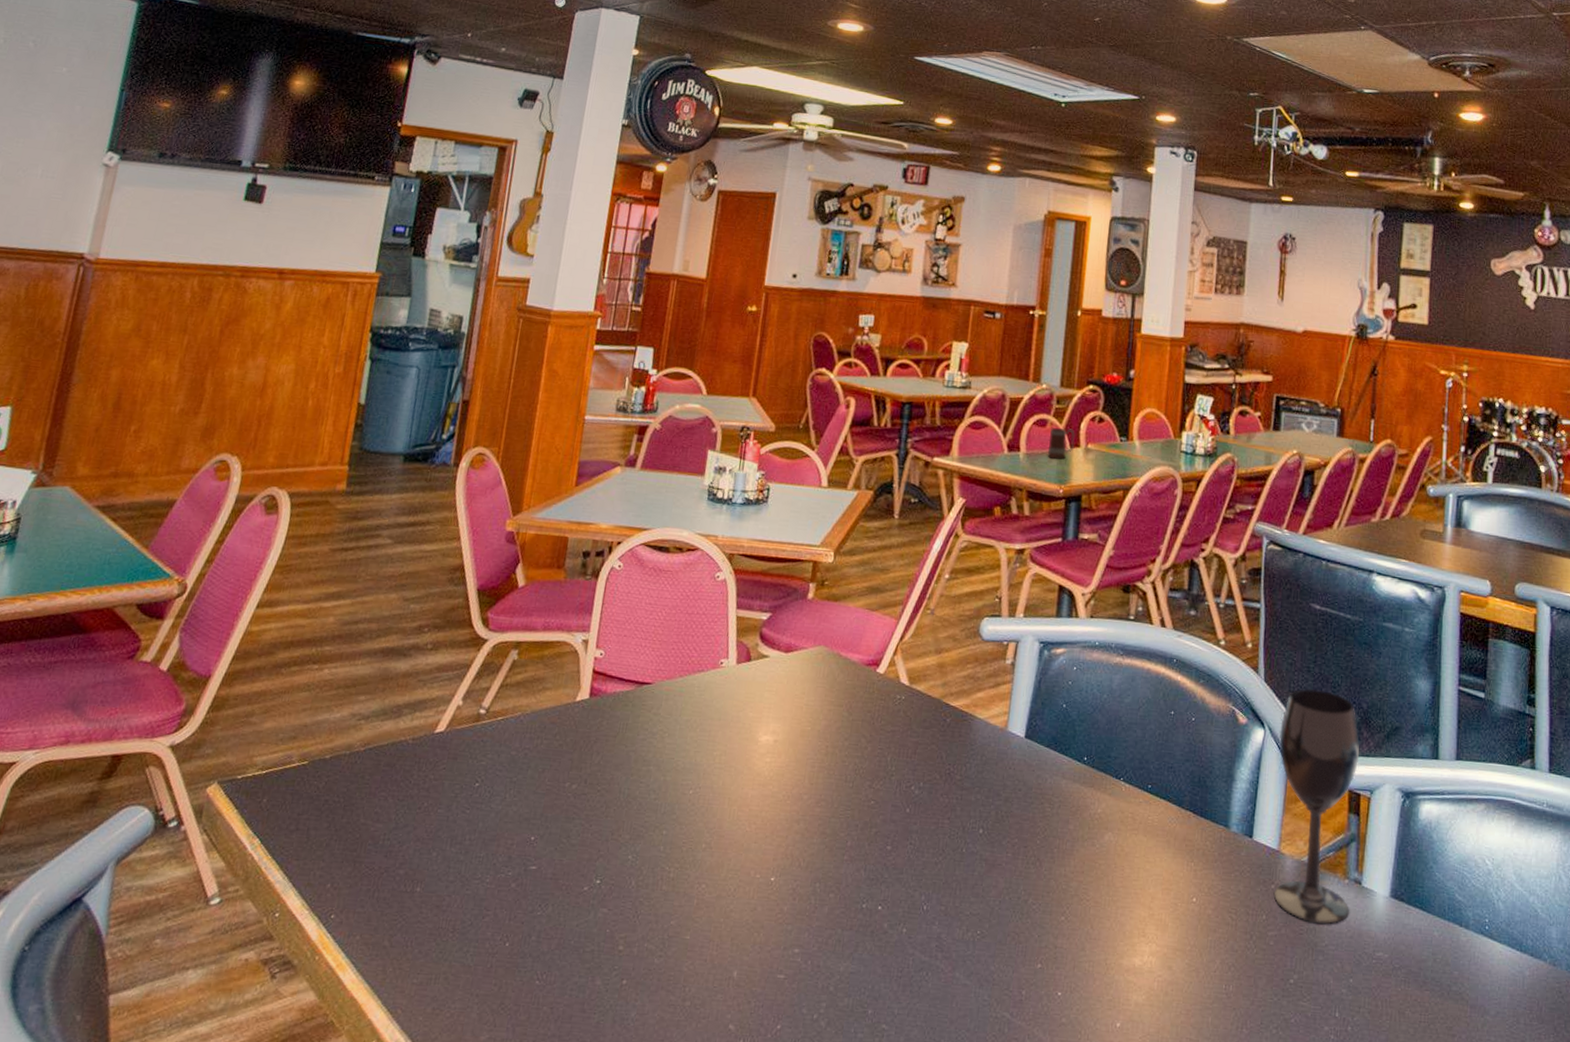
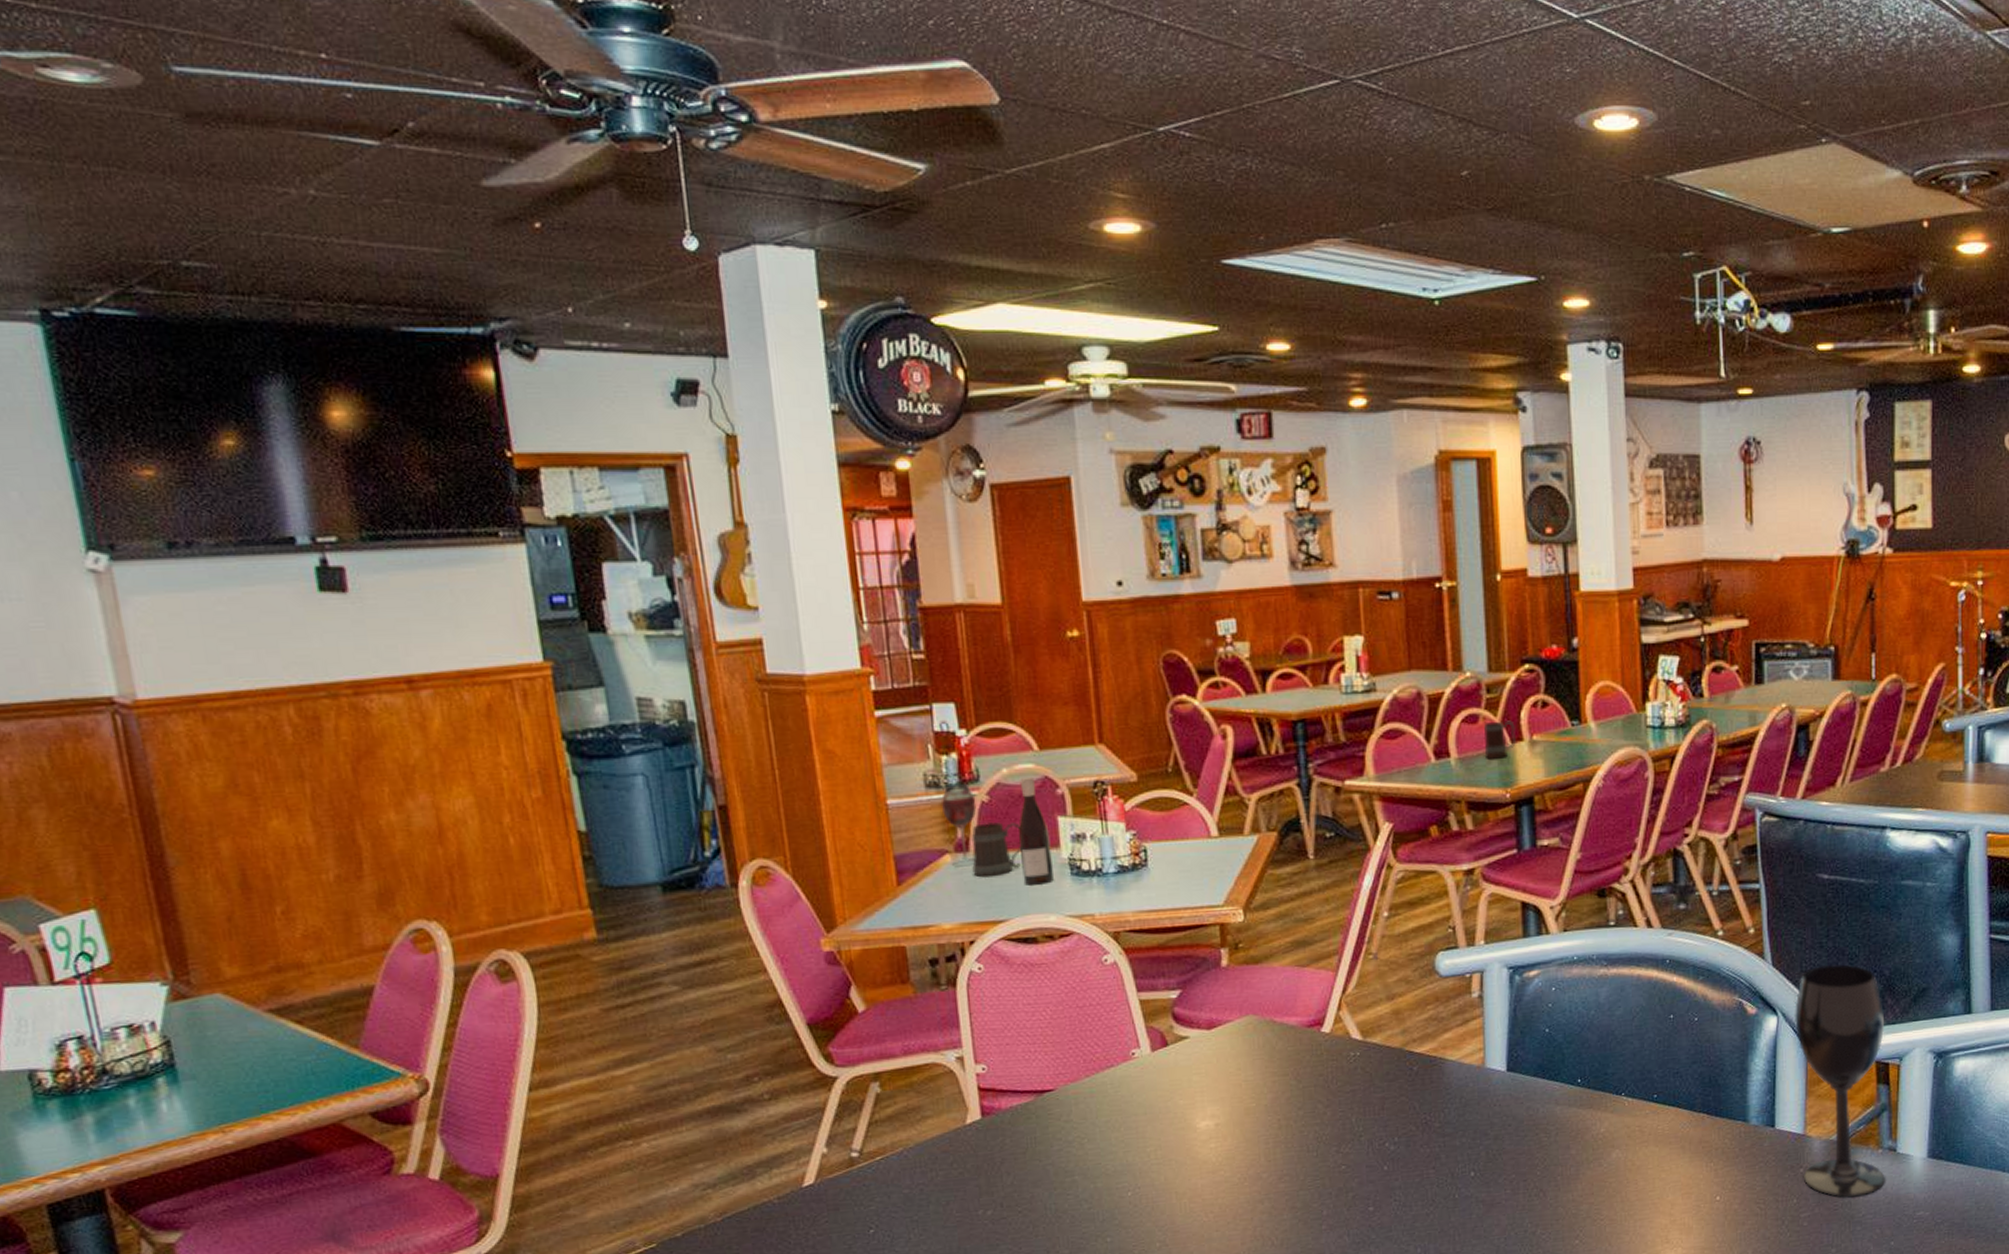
wineglass: none [620,412,651,480] -> present [942,784,977,867]
beer mug: none [634,446,679,492] -> present [971,822,1022,879]
bottle: none [670,414,699,504] -> present [1018,776,1055,885]

